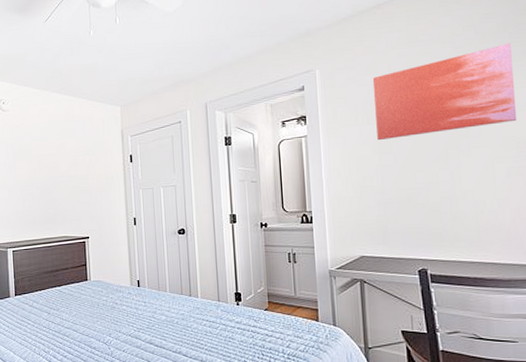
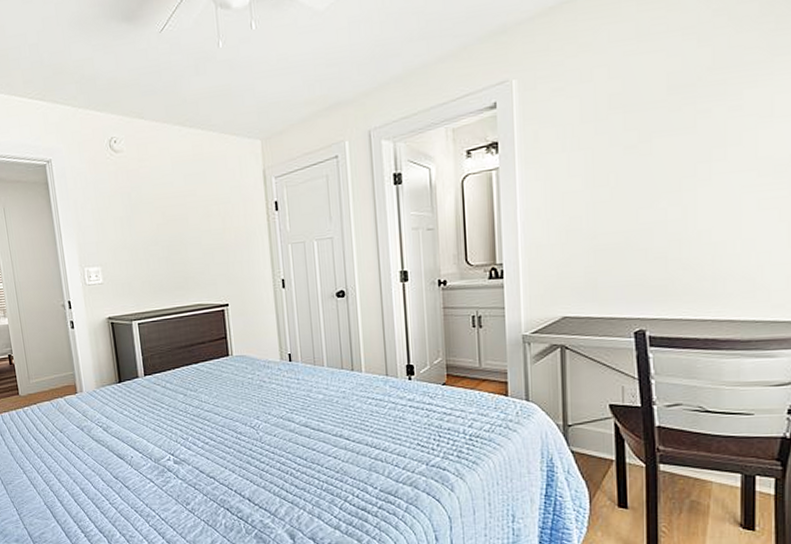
wall art: present [372,43,517,141] -> none [586,30,778,171]

